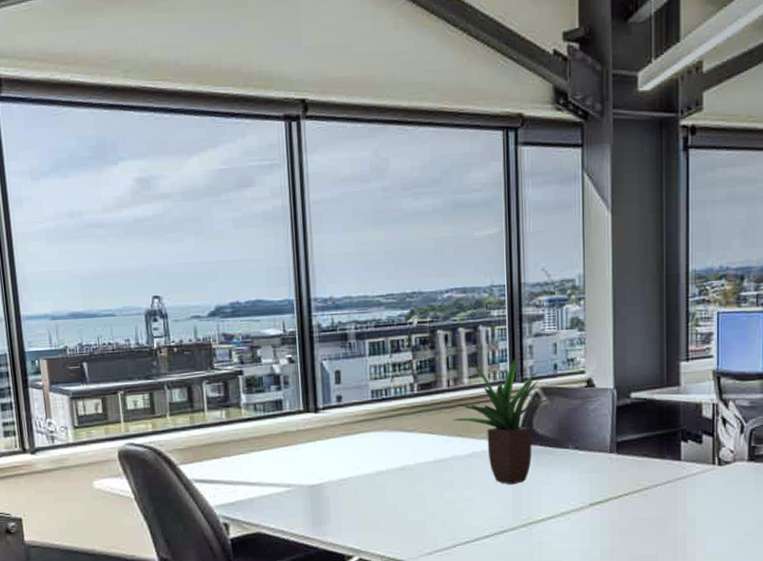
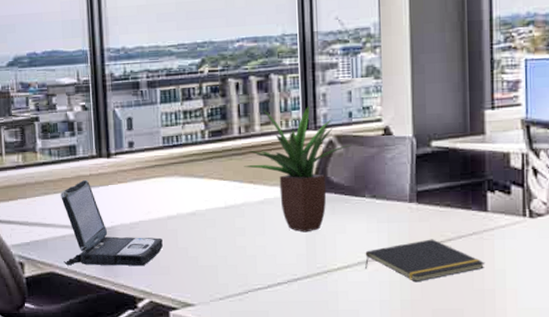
laptop: none [266,435,372,525] -> present [60,179,163,266]
notepad: none [568,488,678,531] -> present [365,239,485,283]

